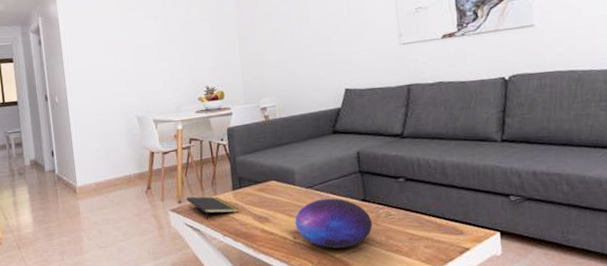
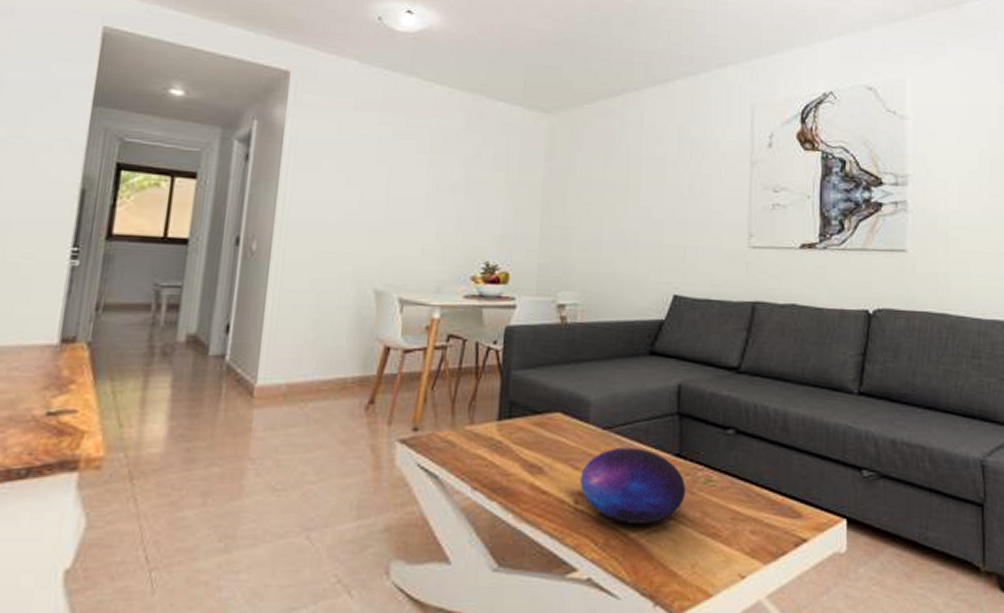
notepad: present [186,196,239,221] -> none [426,422,502,463]

